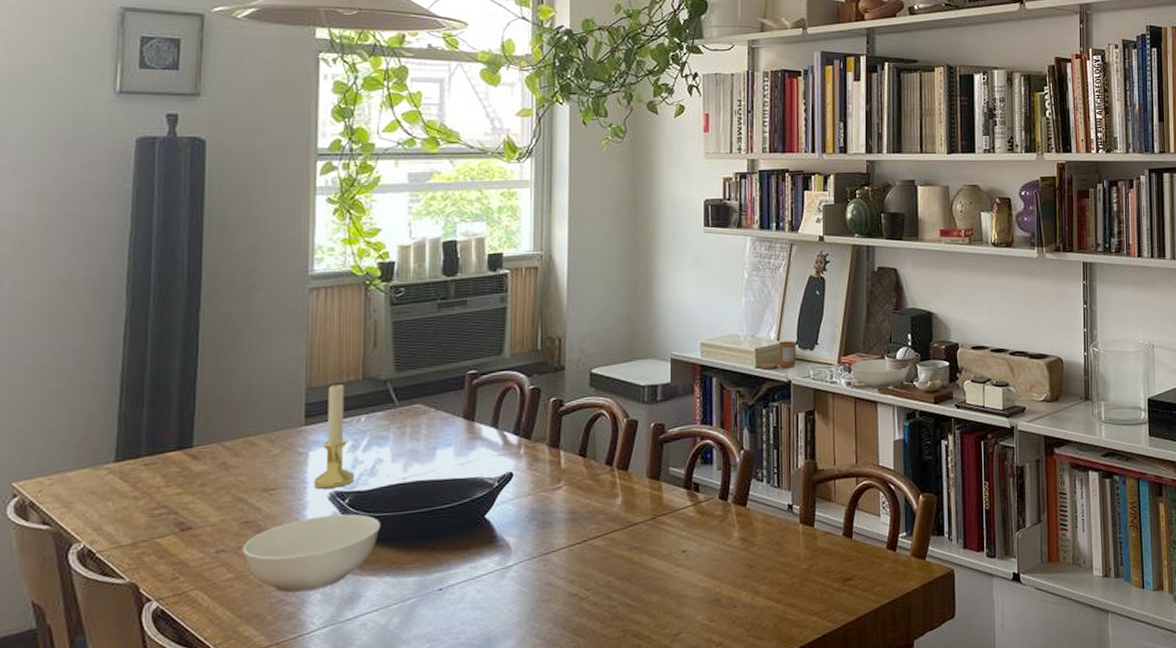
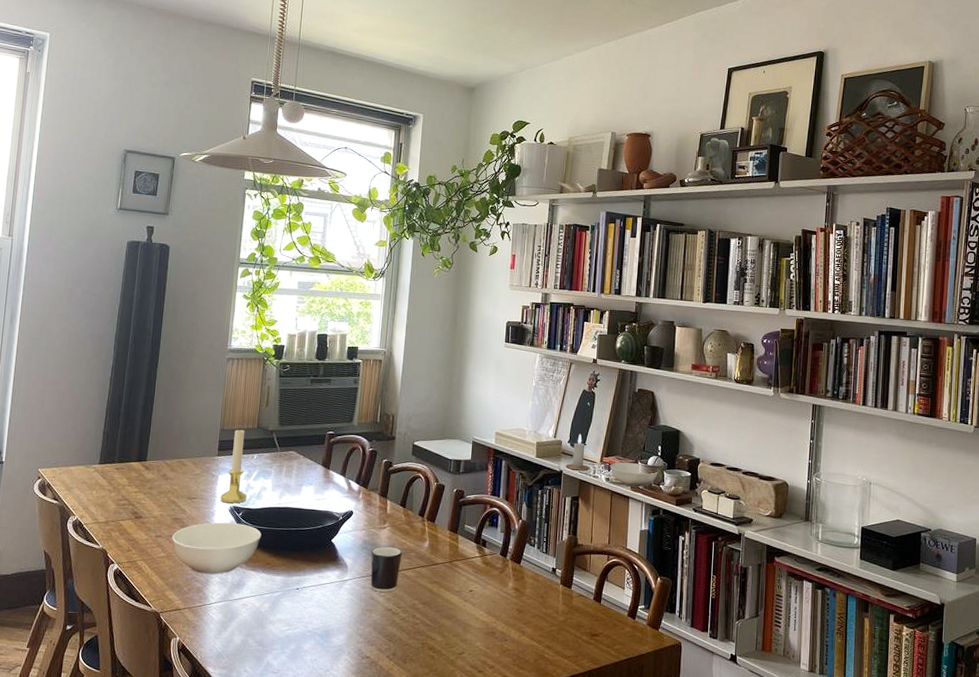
mug: none [542,511,587,574] -> present [370,546,403,592]
candle: present [761,341,796,370] -> none [540,439,568,461]
candle: none [795,331,825,378] -> present [566,434,589,471]

